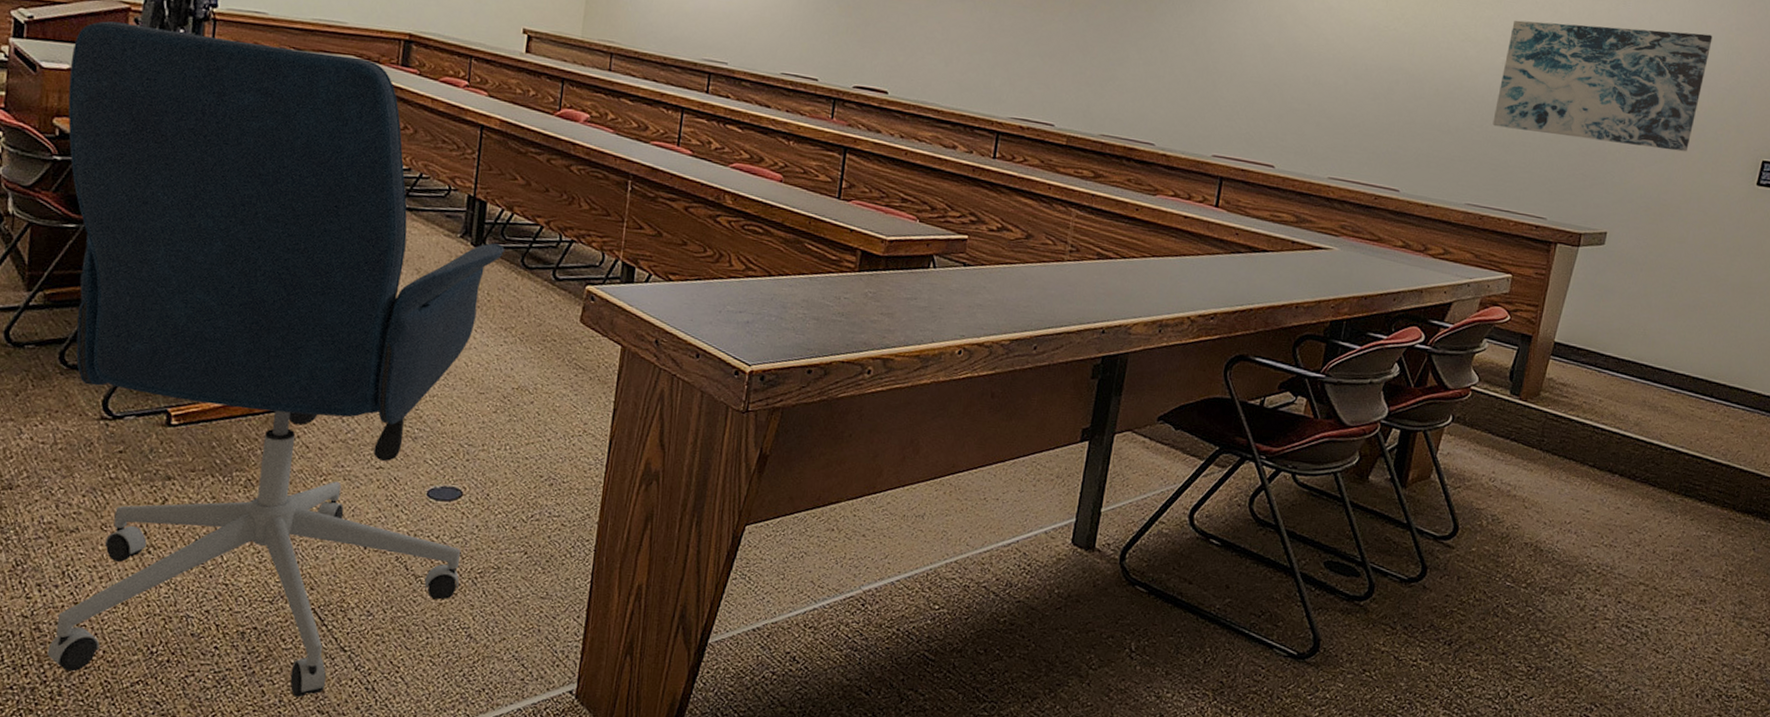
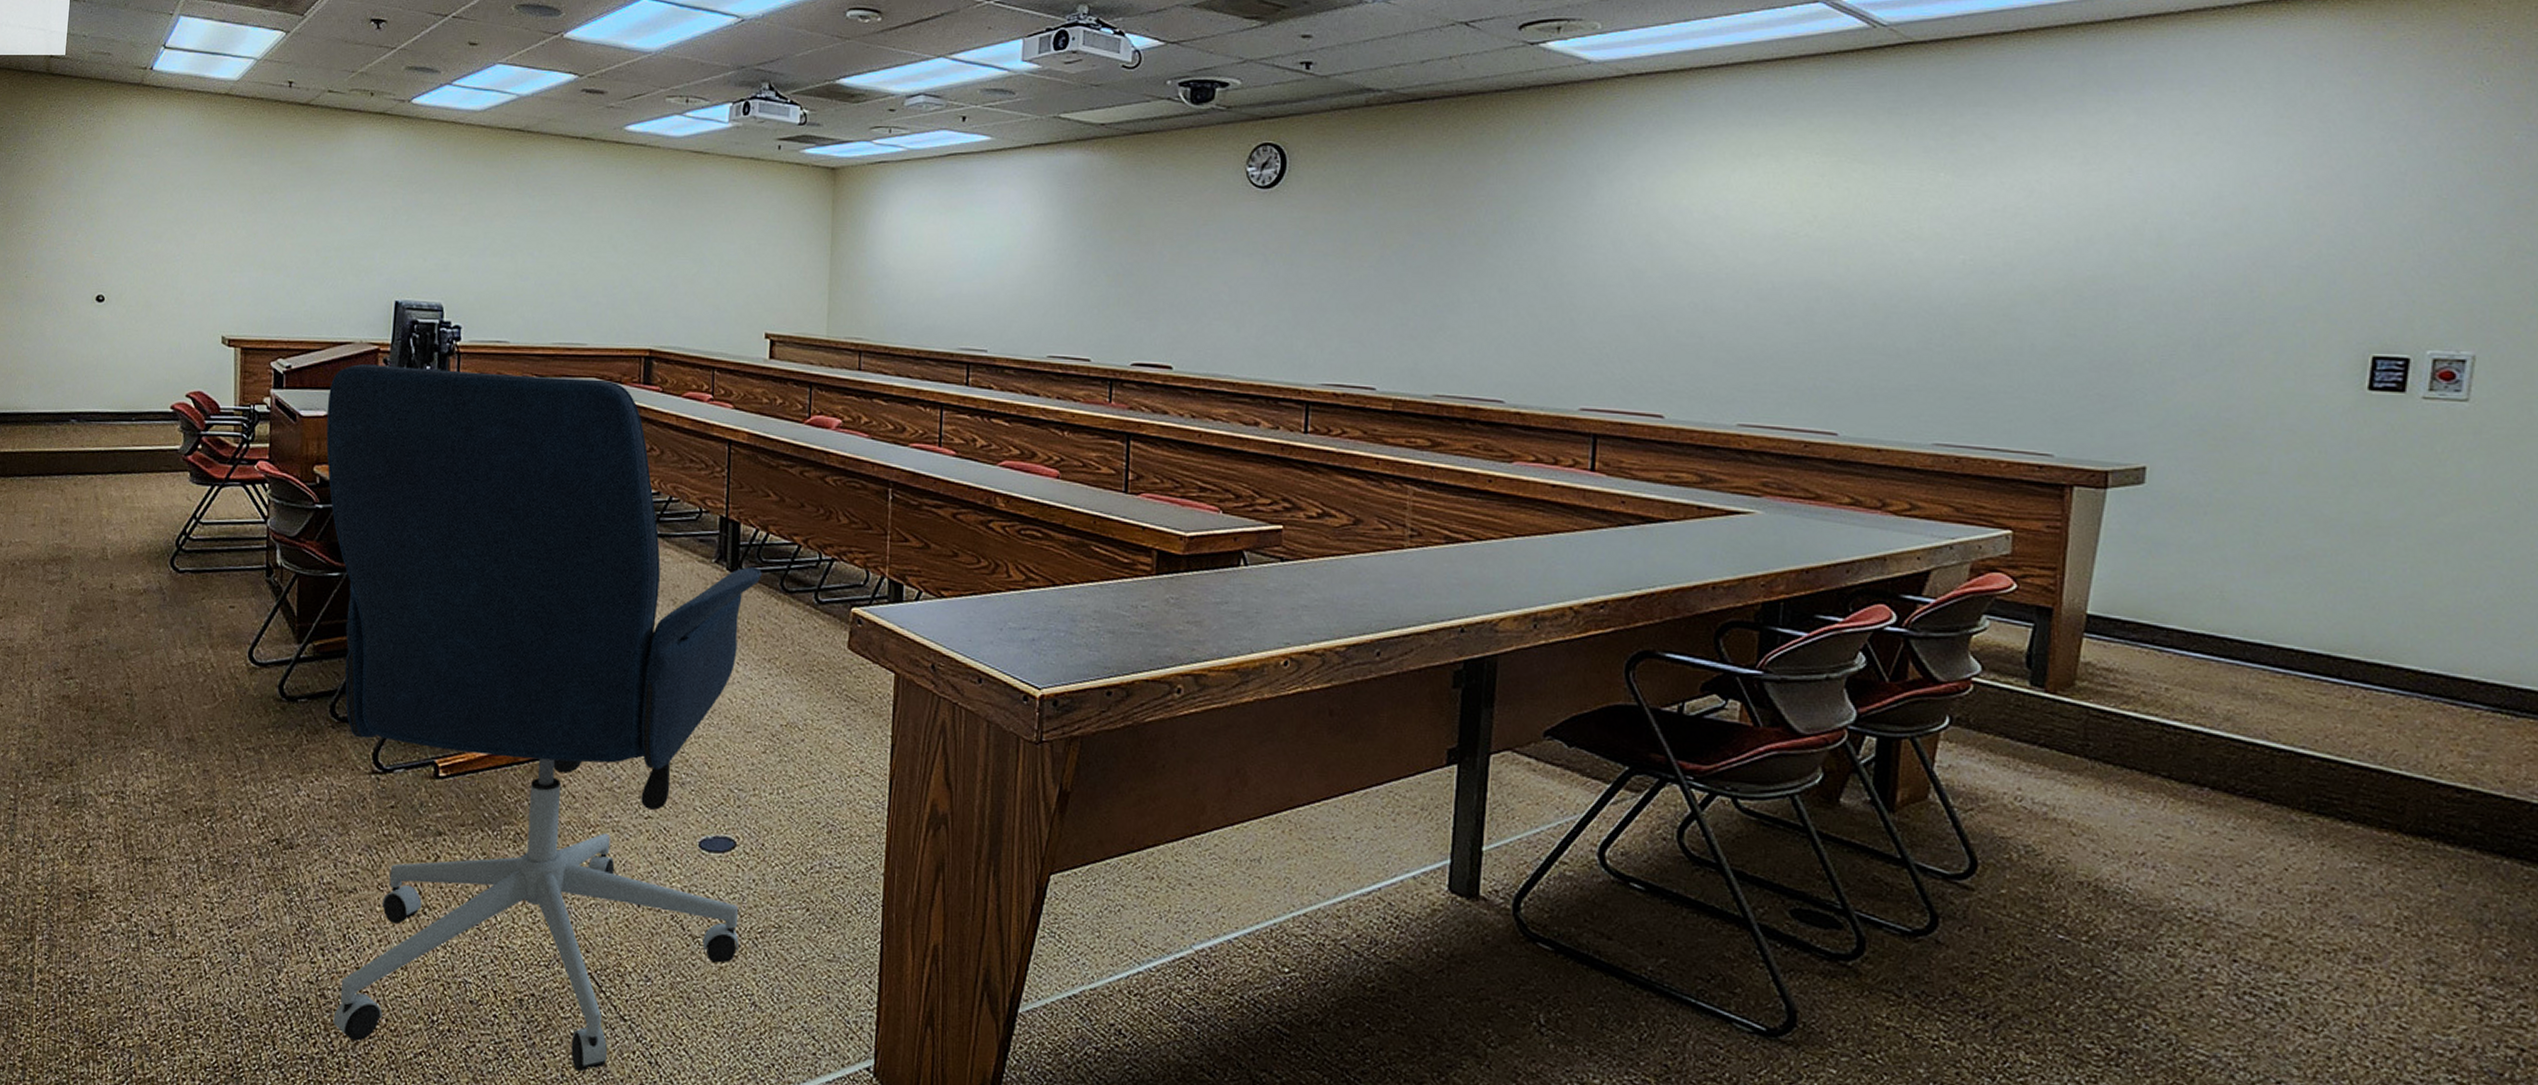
wall art: present [1492,20,1713,152] -> none [1958,198,2270,354]

